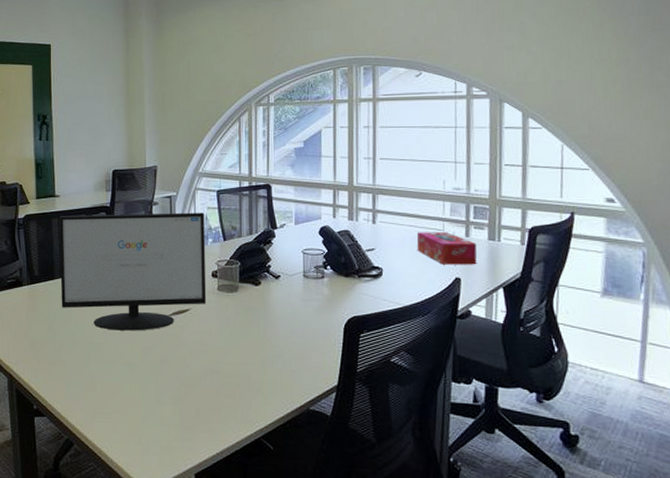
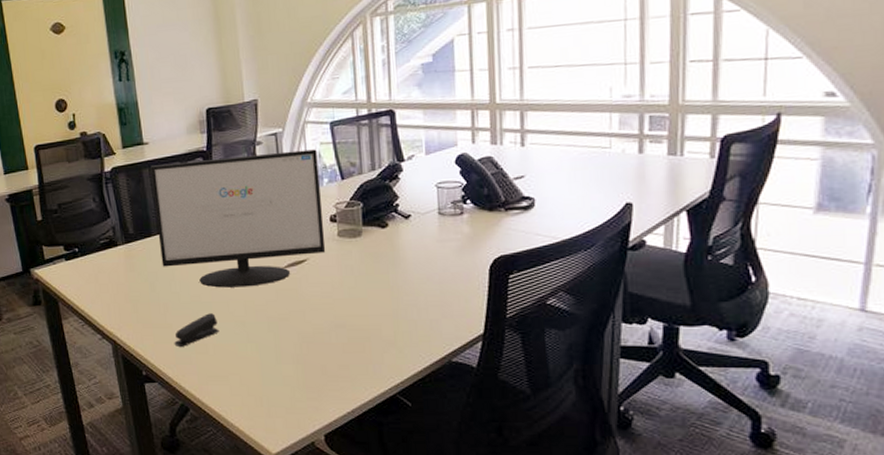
stapler: none [65,353,108,383] -> present [174,313,220,347]
tissue box: present [416,232,477,265] -> none [576,149,654,189]

